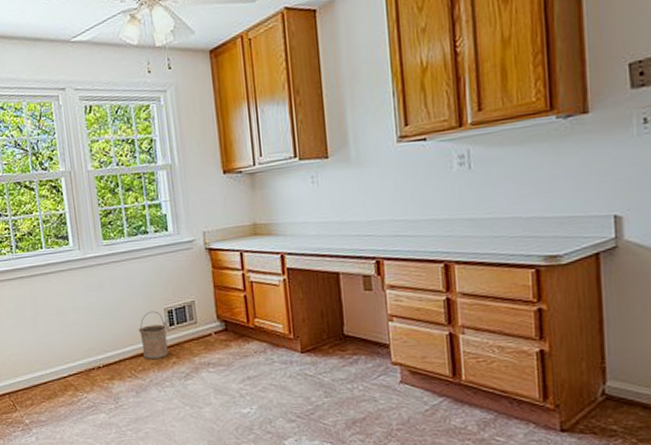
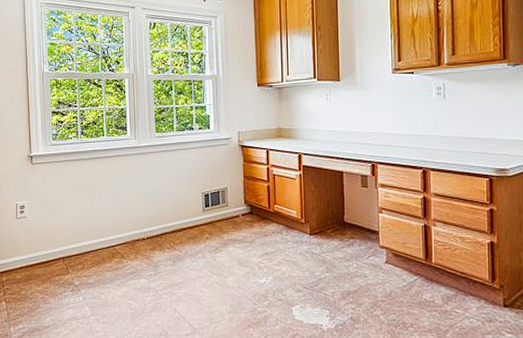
bucket: present [138,310,169,360] -> none [179,194,203,235]

